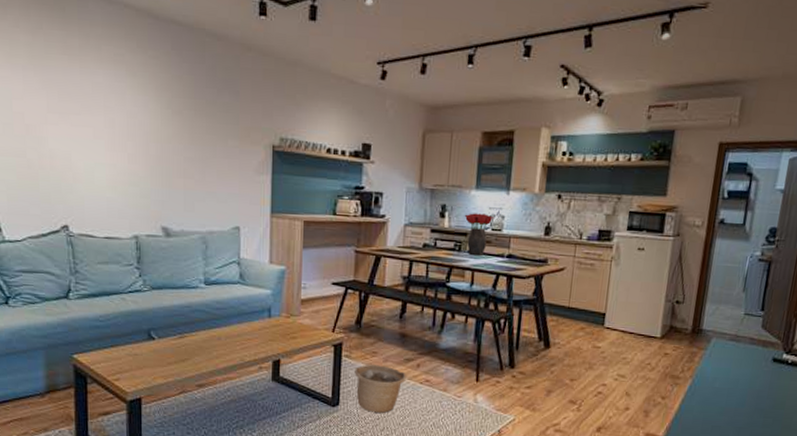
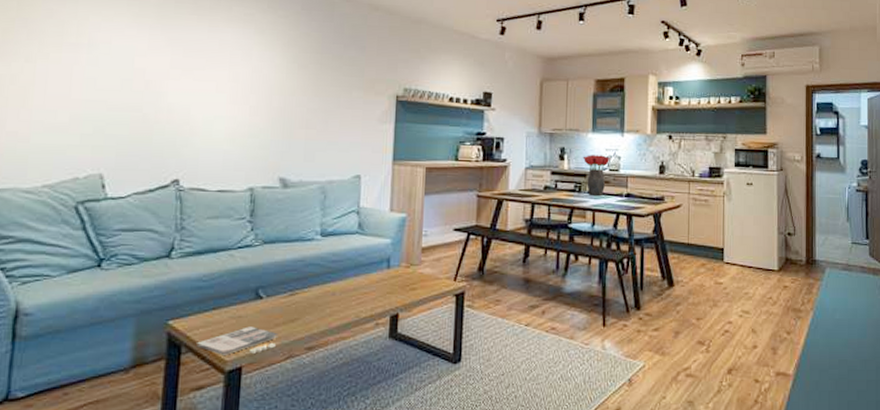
magazine: none [100,363,172,387] -> present [197,326,279,355]
basket: present [355,364,406,413] -> none [477,314,531,367]

